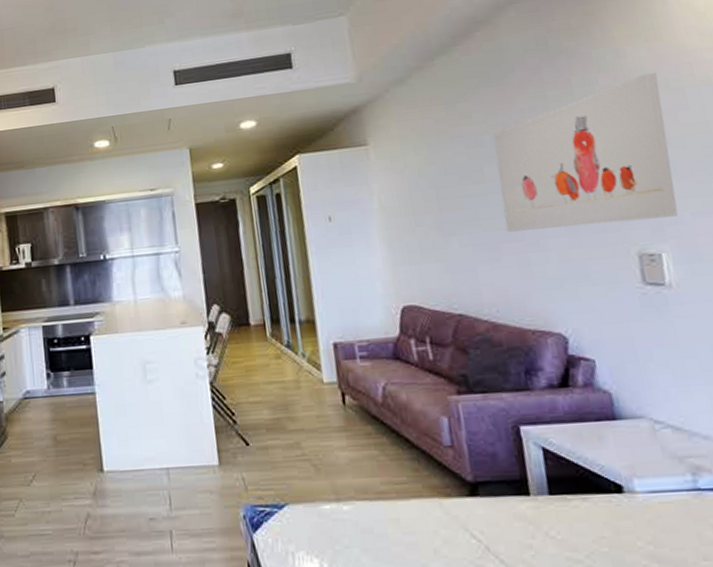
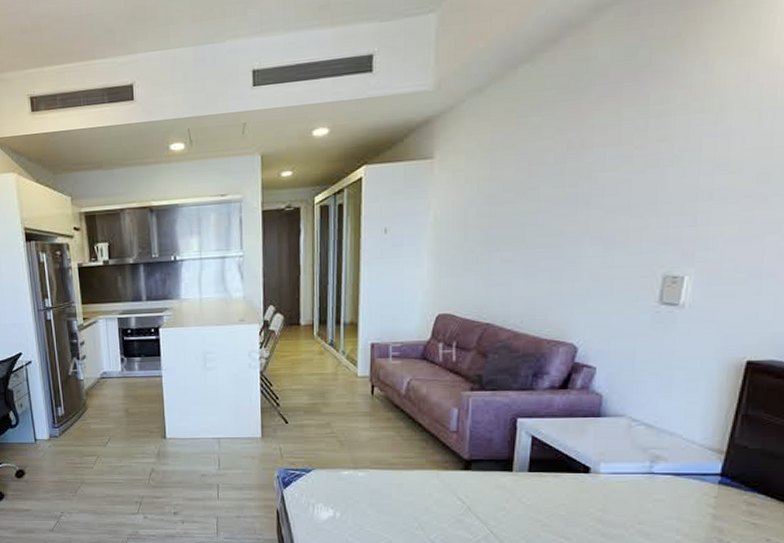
wall art: present [493,72,679,232] -> none [547,91,738,250]

